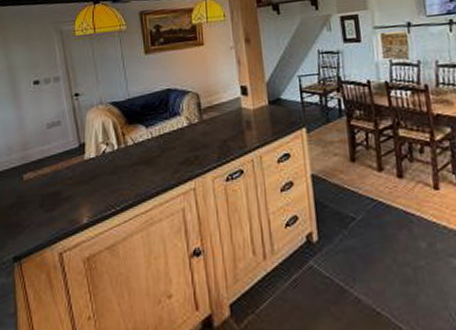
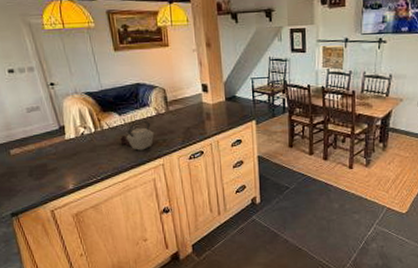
kettle: none [145,132,185,171] -> present [120,119,154,150]

